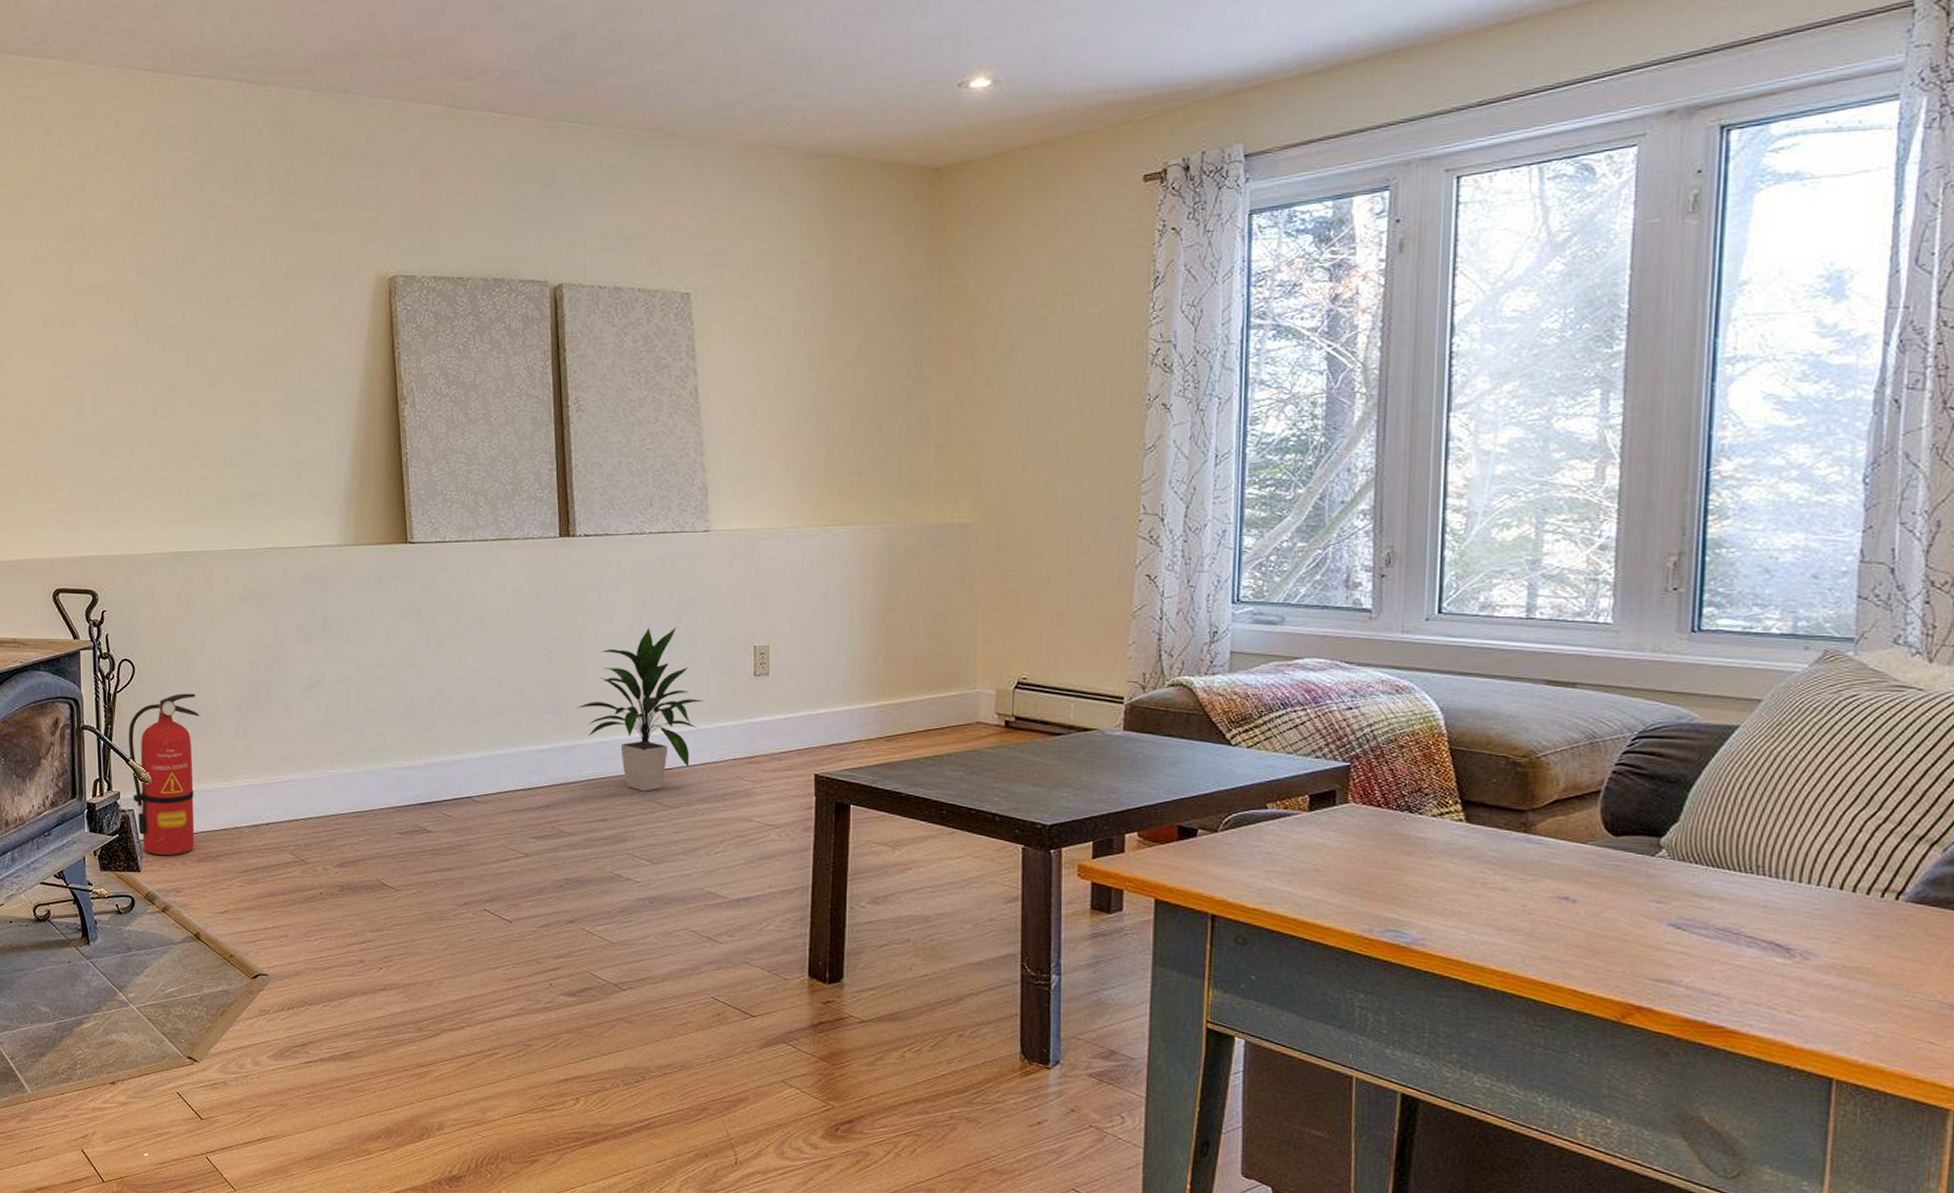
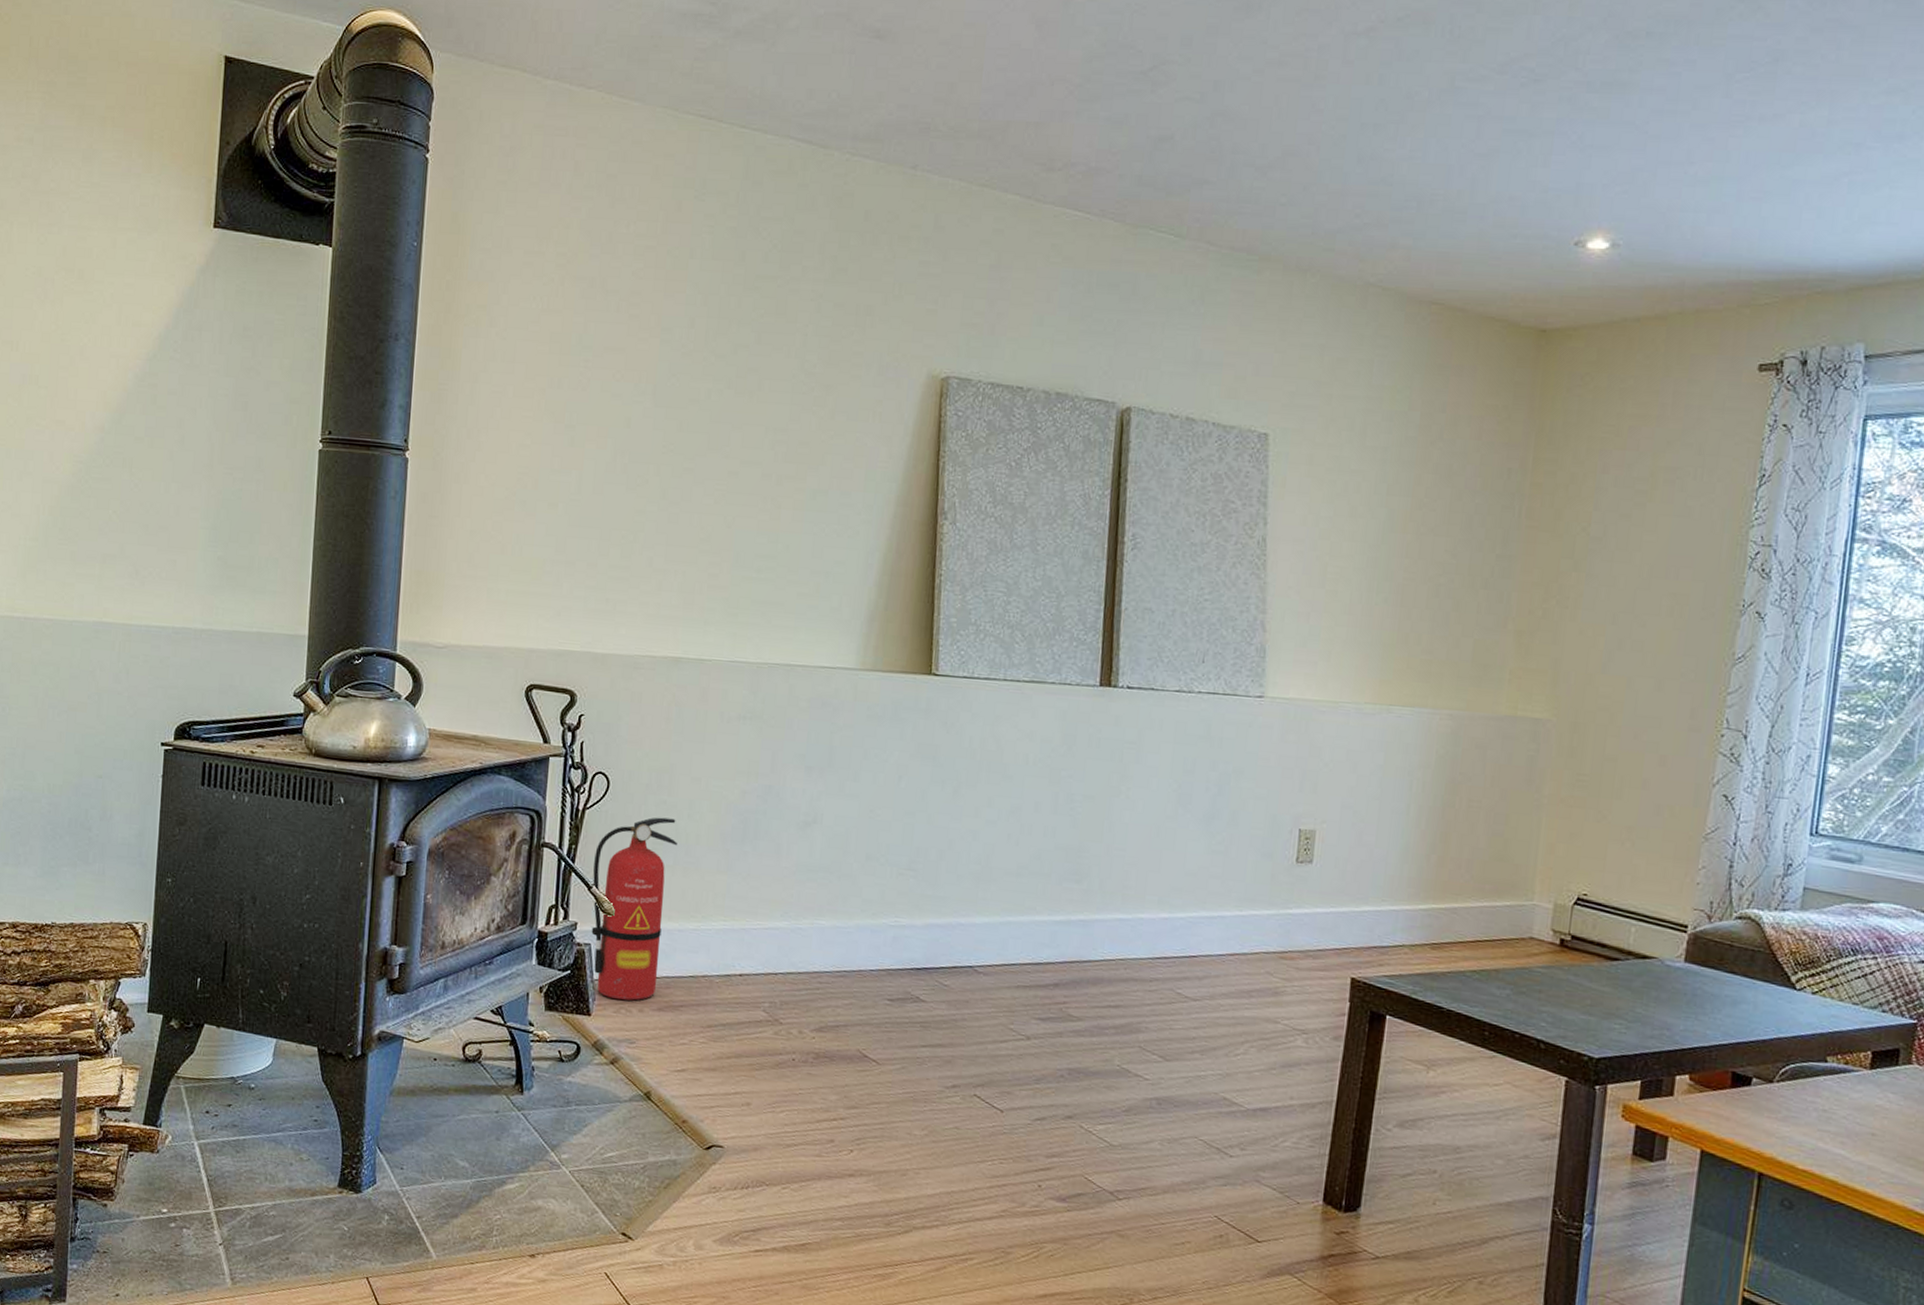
indoor plant: present [575,627,705,791] -> none [1098,796,1241,979]

